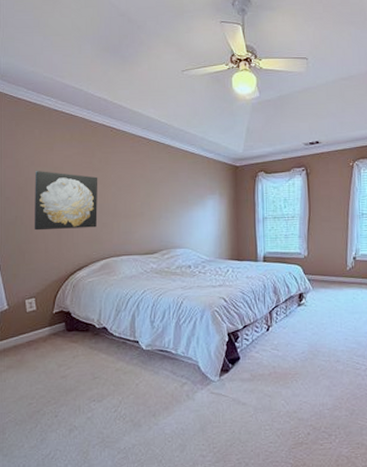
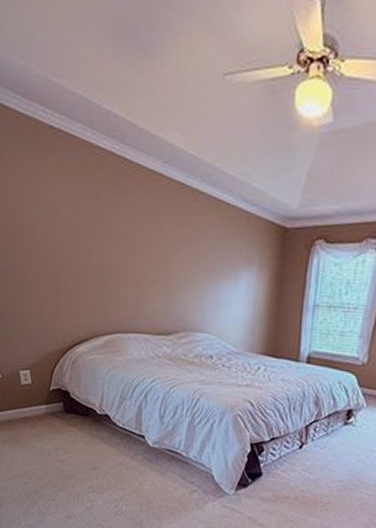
wall art: present [34,171,98,231] -> none [27,211,104,294]

